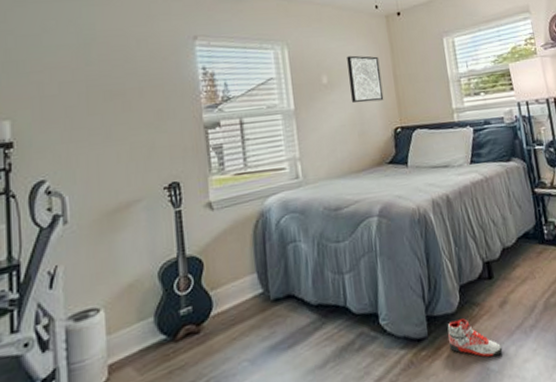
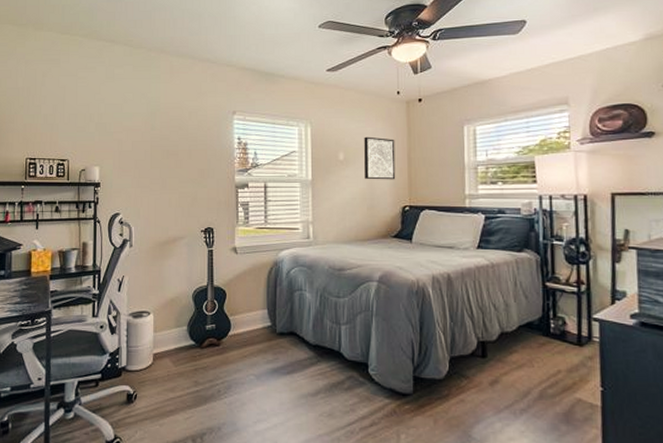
sneaker: present [447,318,503,358] -> none [432,386,487,427]

